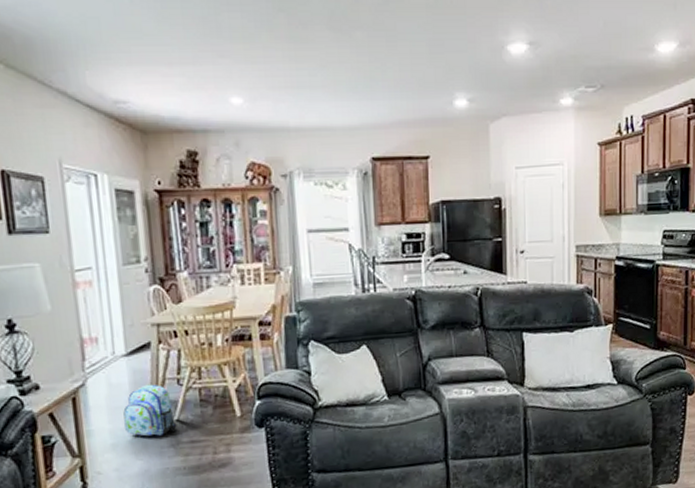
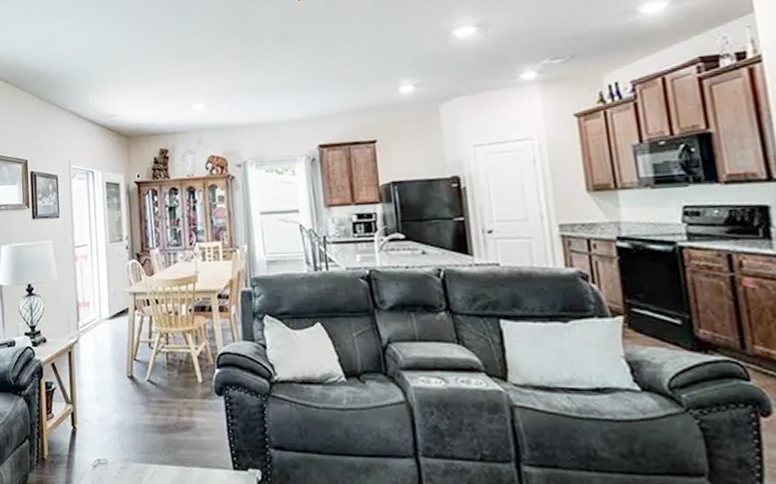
backpack: present [123,384,177,437] -> none [106,345,148,394]

